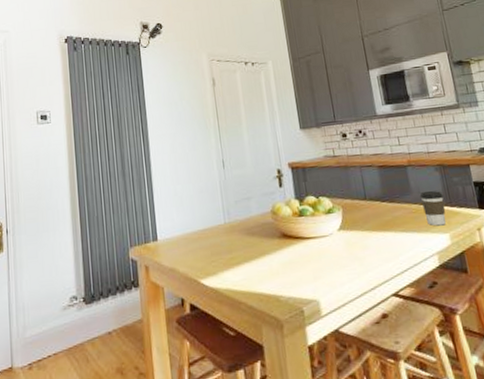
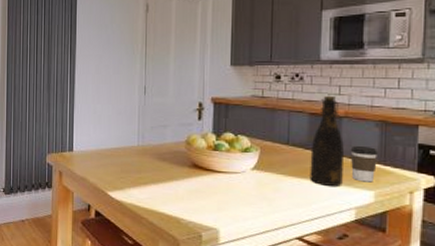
bottle: none [385,146,421,236] -> present [310,95,344,187]

